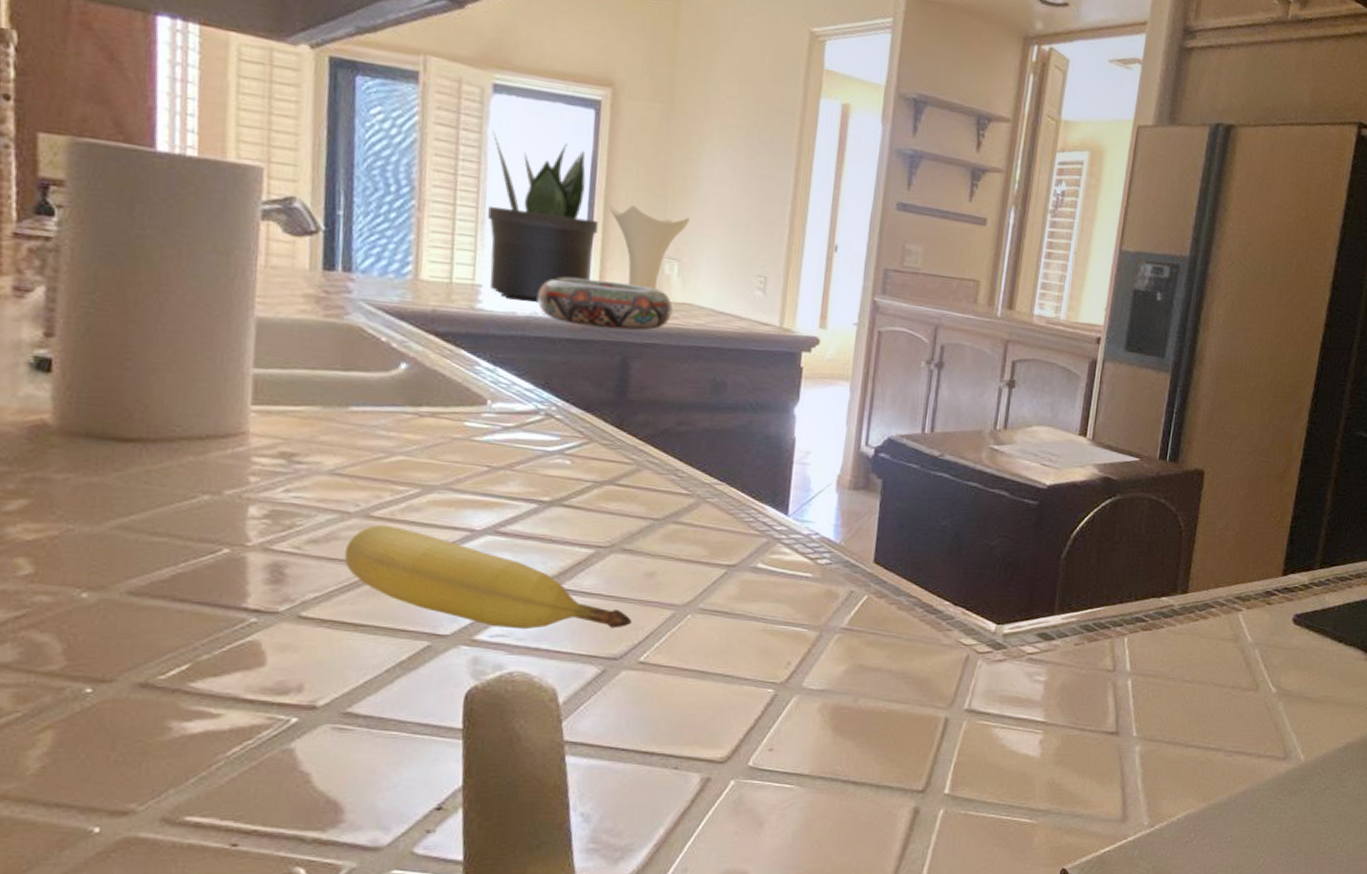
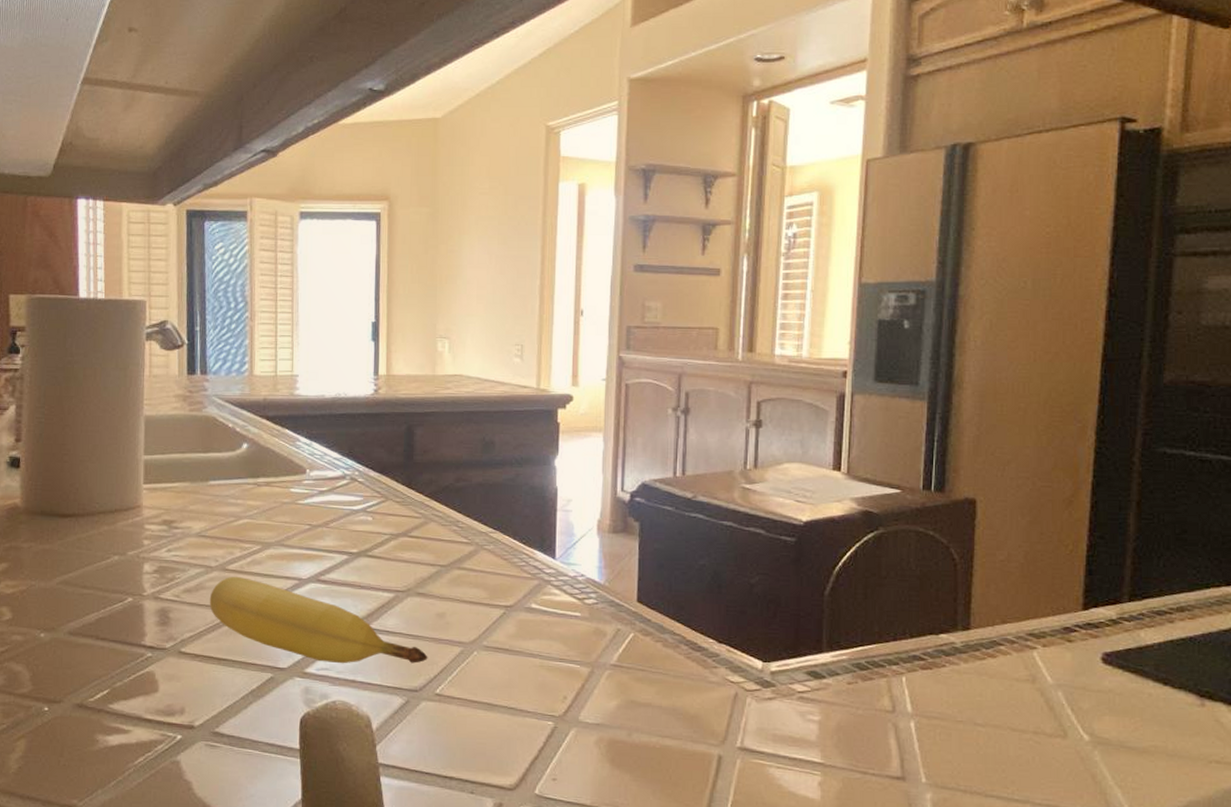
planter: present [488,130,599,302] -> none [300,249,384,385]
decorative bowl: present [537,277,673,331] -> none [340,362,446,402]
vase: present [608,205,689,290] -> none [390,296,455,366]

